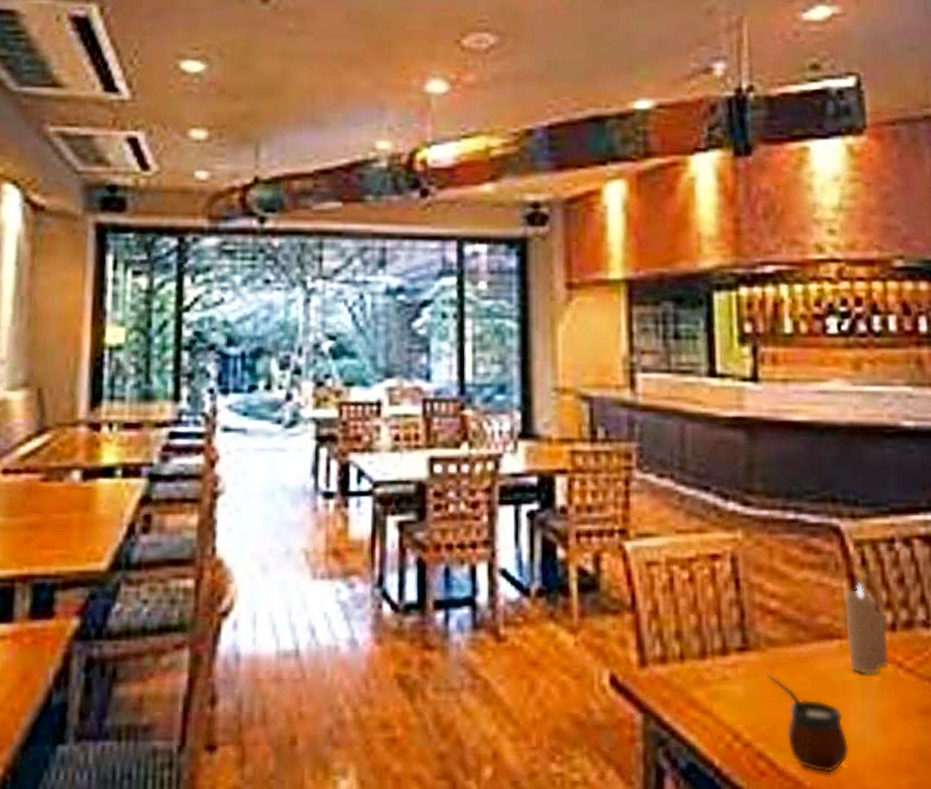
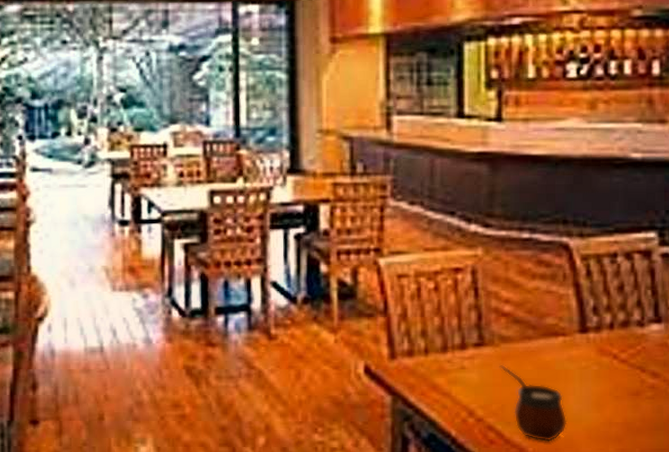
candle: present [844,583,889,674] -> none [570,290,606,364]

